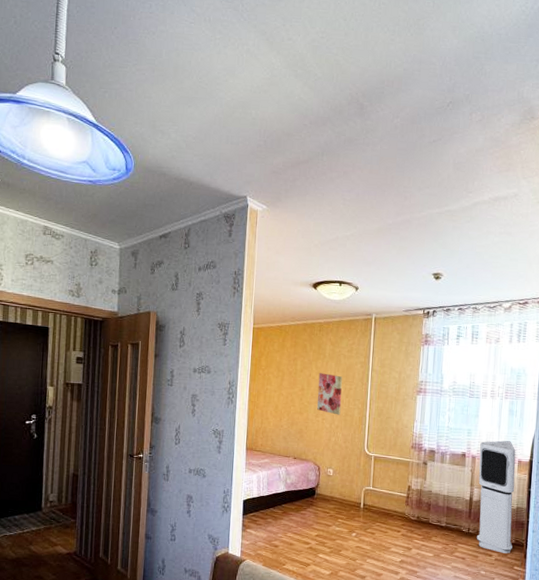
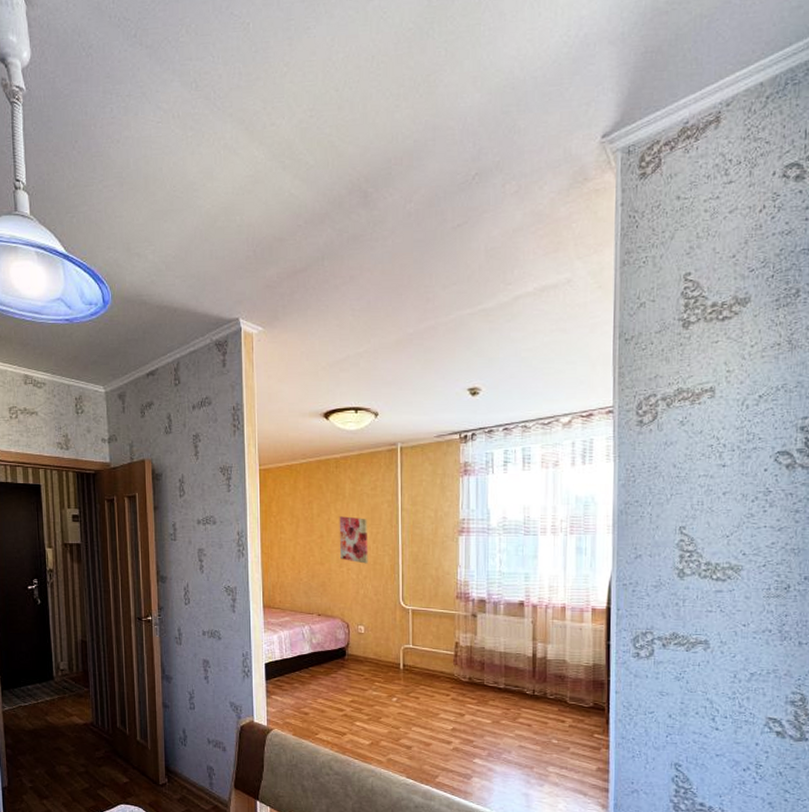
air purifier: present [476,440,516,554] -> none [541,584,590,719]

